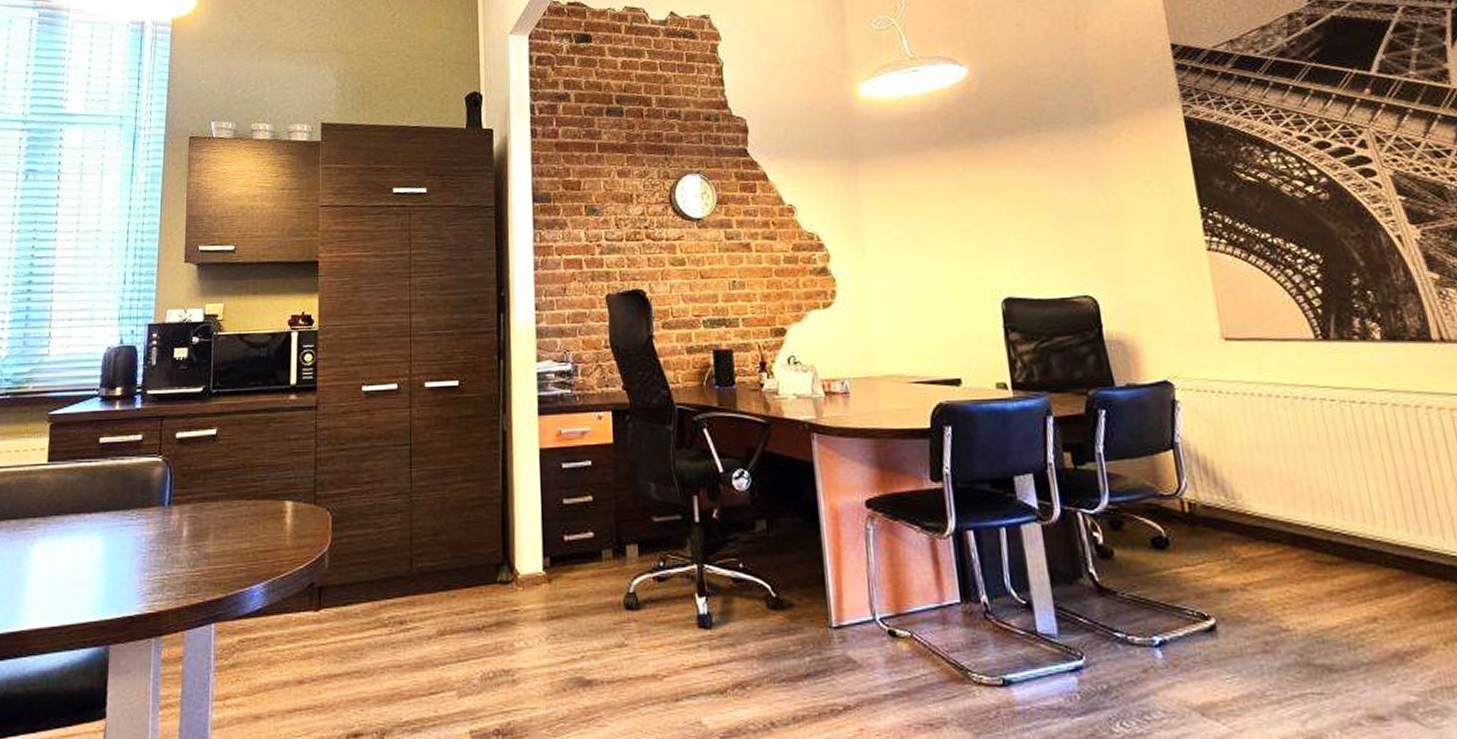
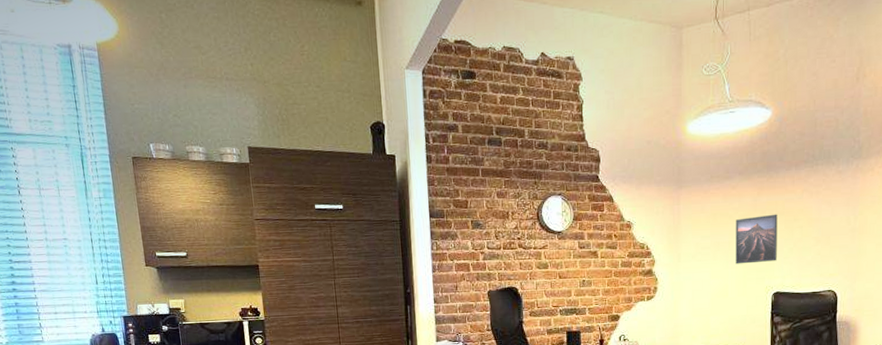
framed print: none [936,193,1002,260] -> present [735,214,778,264]

